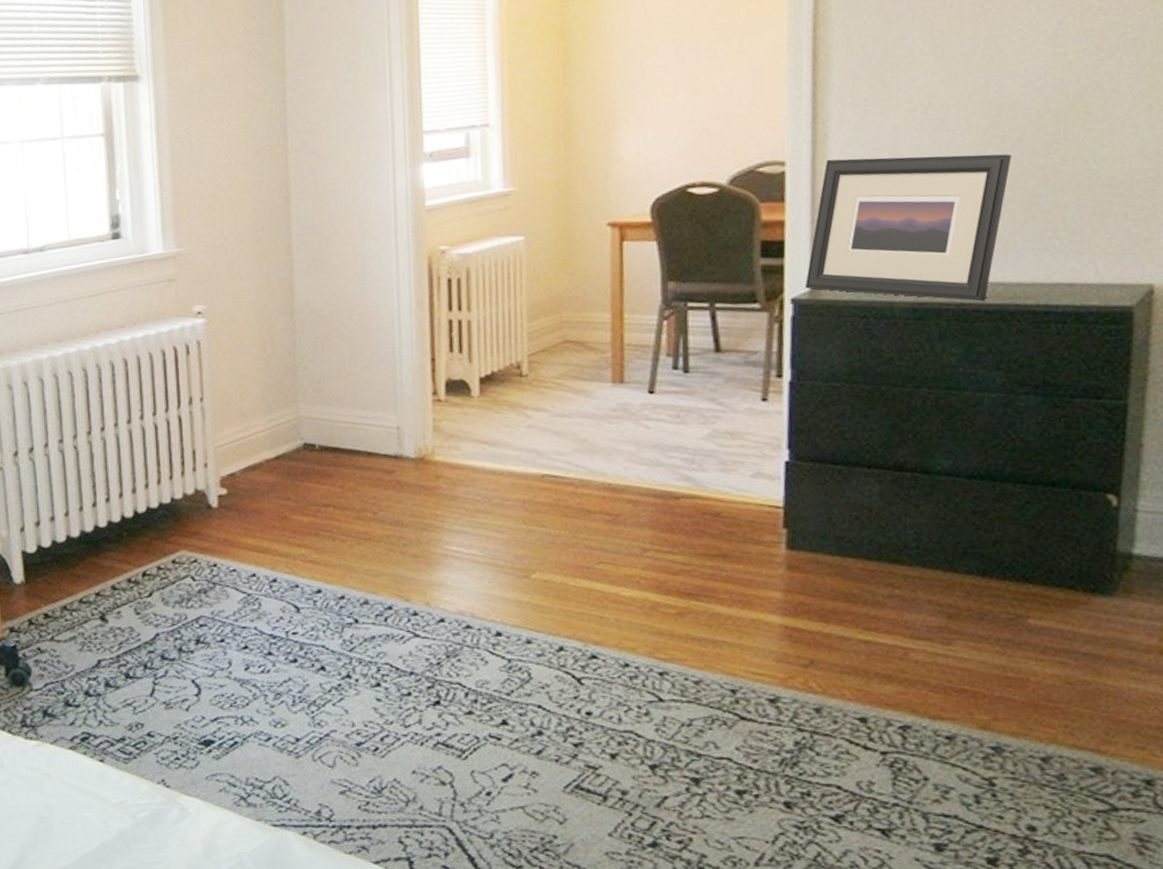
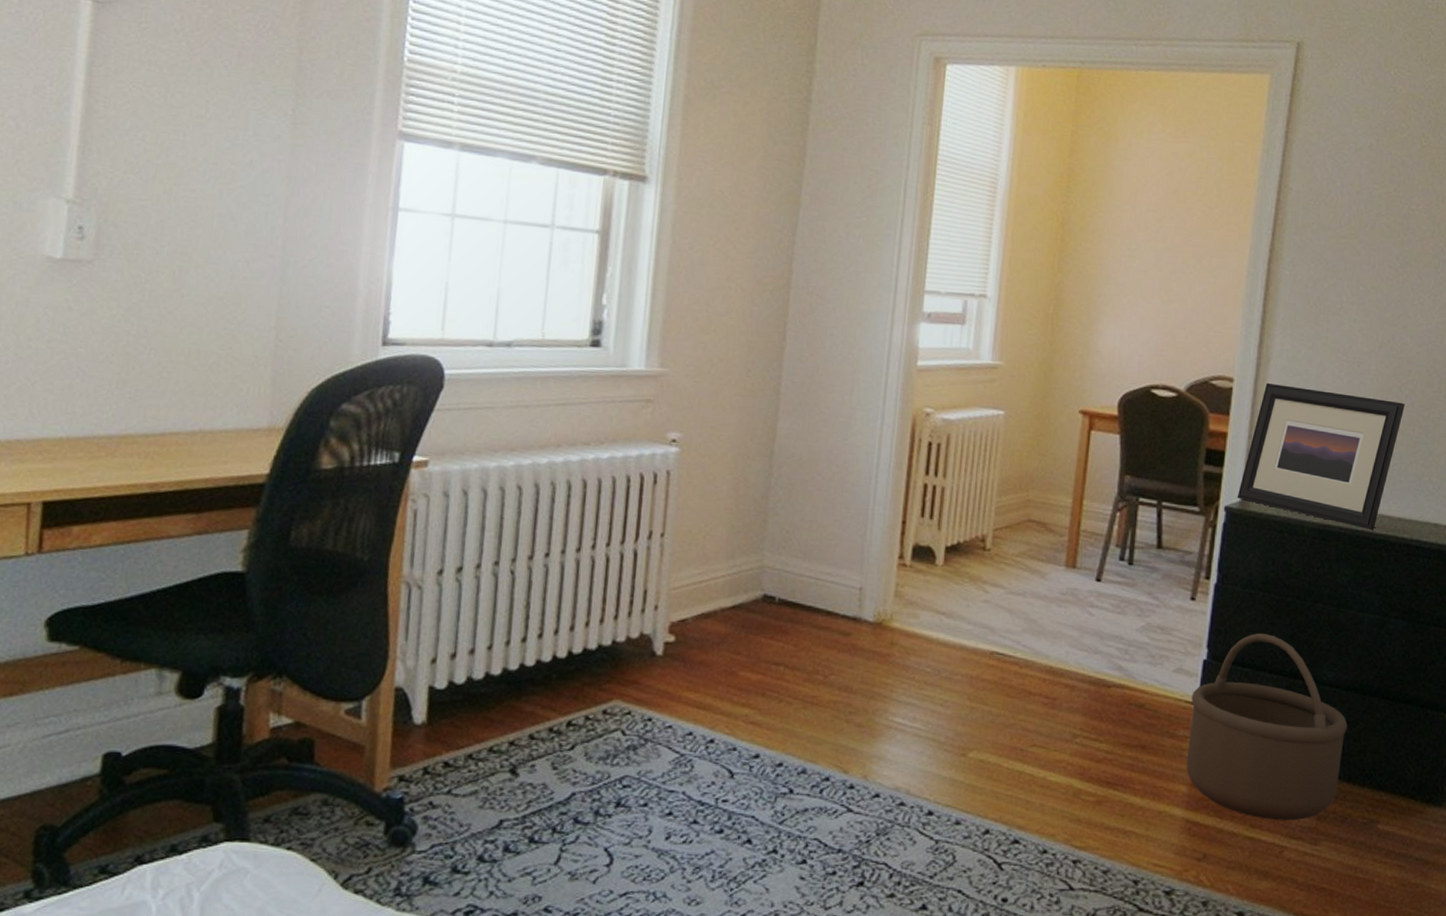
basket: none [775,427,975,621] -> present [1186,633,1348,821]

